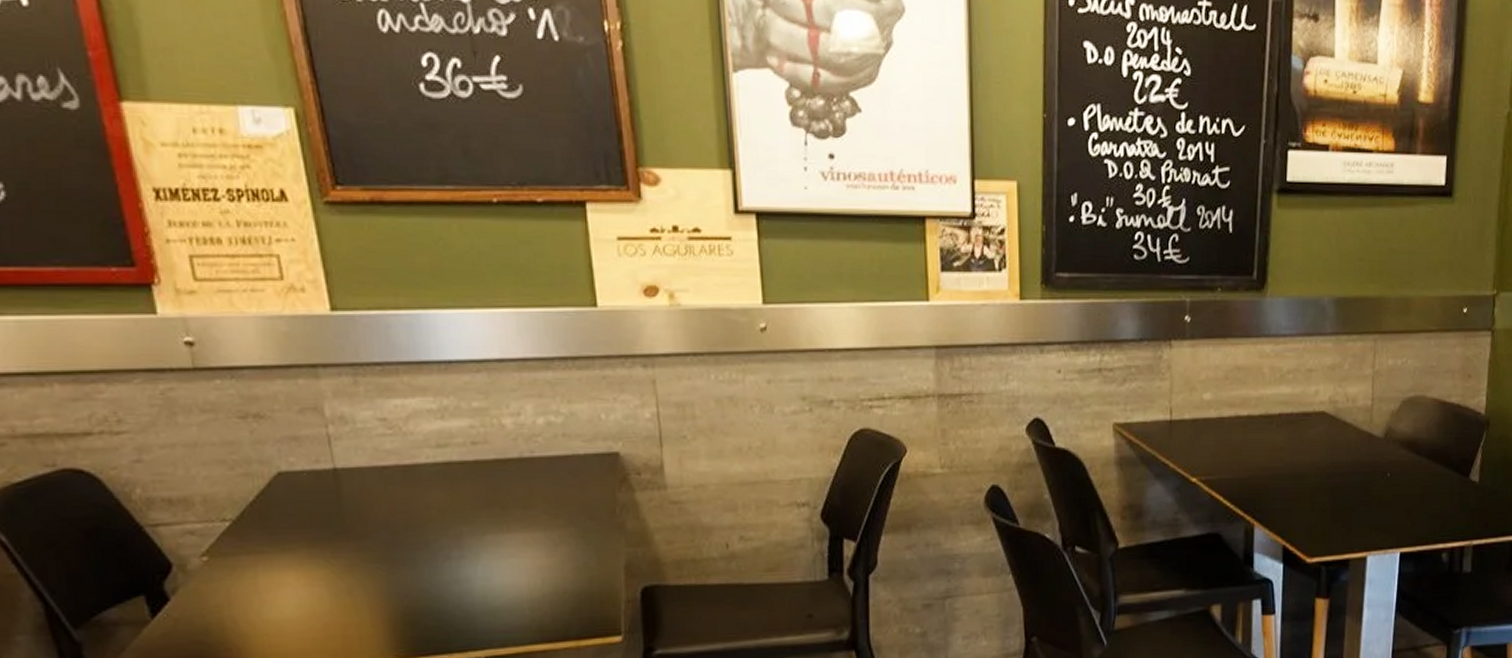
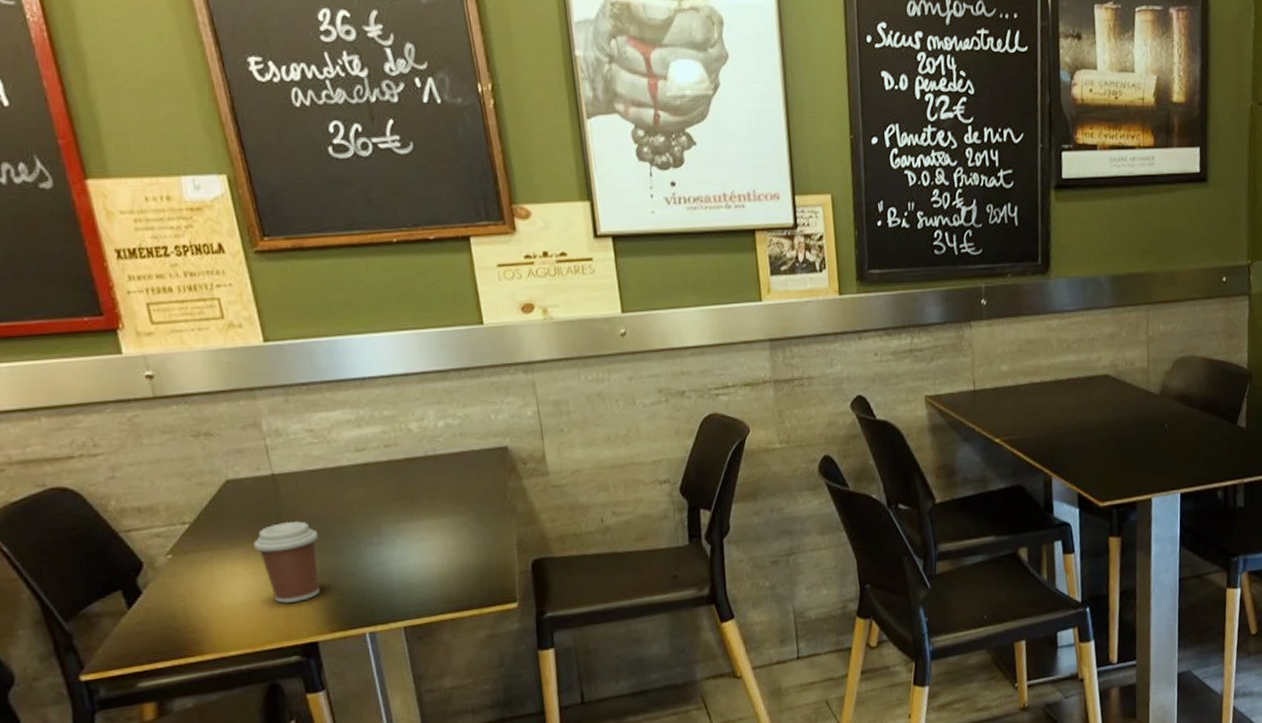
coffee cup: none [307,526,387,622] -> present [253,521,321,604]

